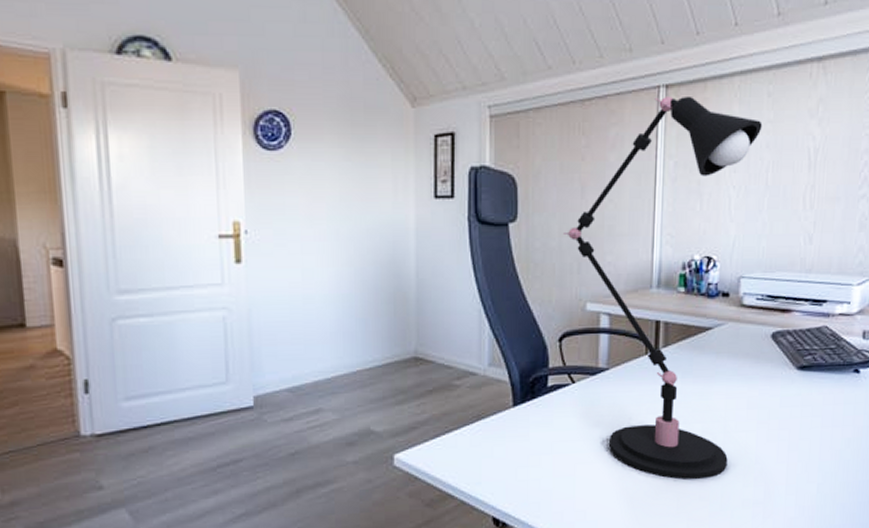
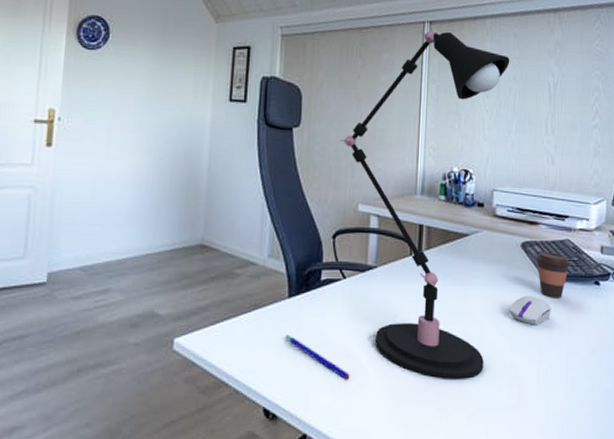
pen: none [512,444,583,486] -> present [285,334,350,380]
computer mouse: none [756,388,804,419] -> present [509,295,551,325]
coffee cup: none [787,340,828,390] -> present [535,251,572,298]

